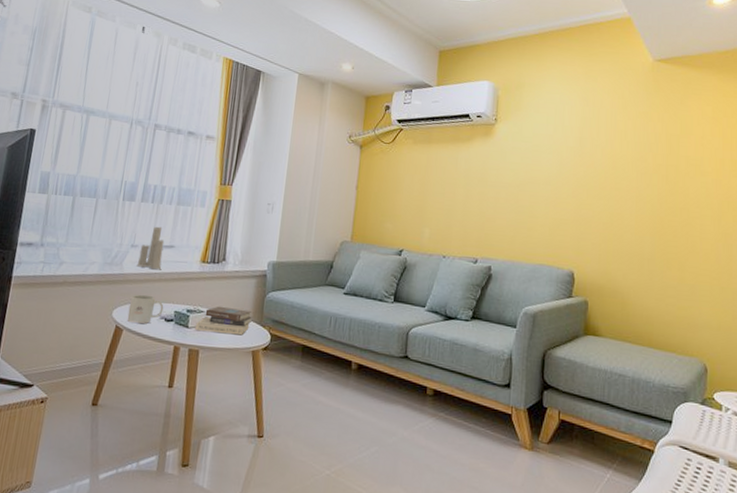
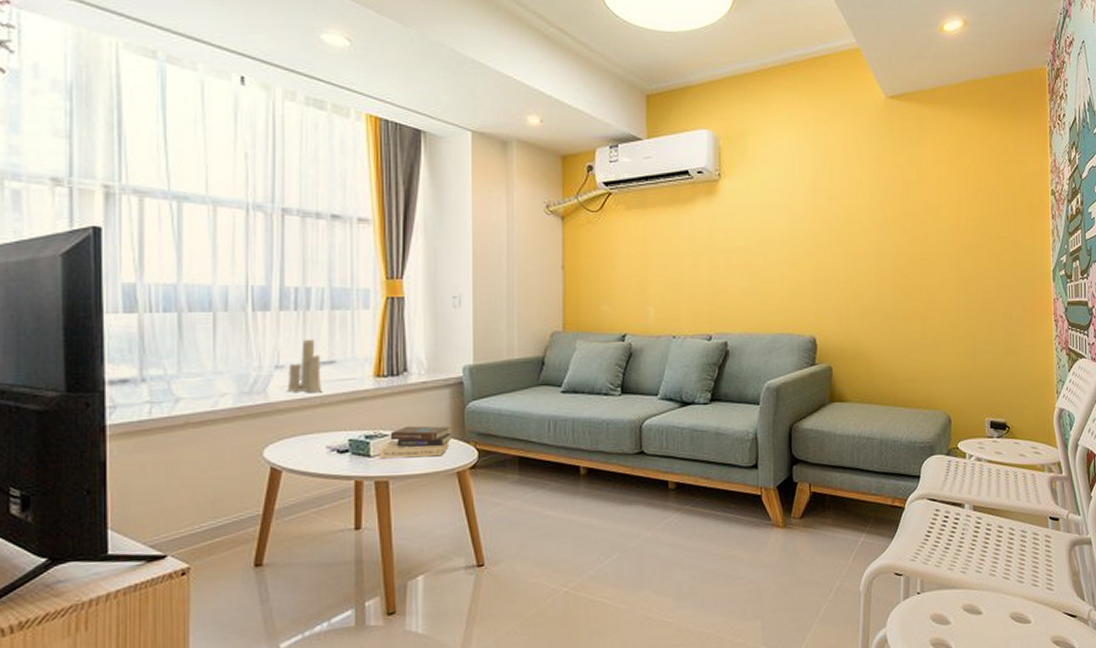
mug: present [127,294,164,325] -> none [285,424,333,462]

